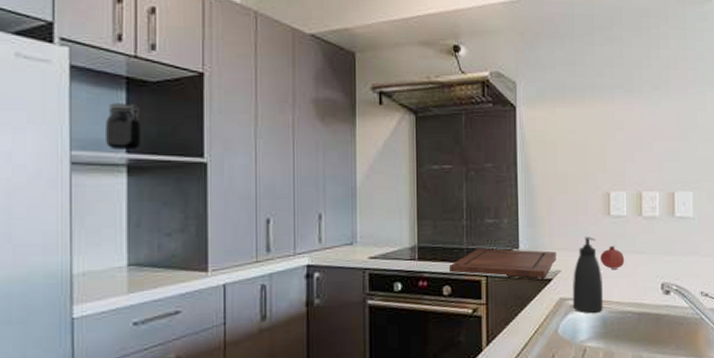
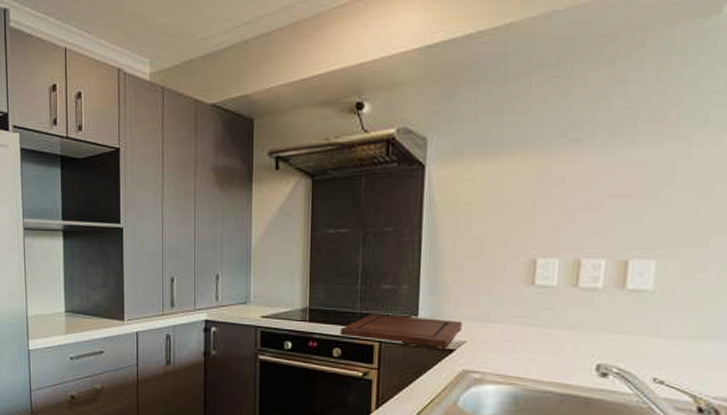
jar: present [106,103,141,150] -> none [47,178,73,217]
soap dispenser: present [572,237,604,313] -> none [477,307,519,389]
fruit: present [599,245,625,269] -> none [516,318,549,344]

